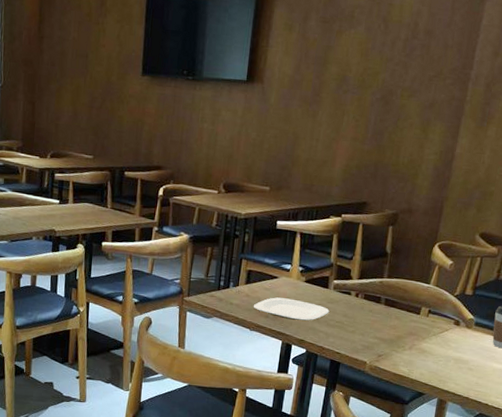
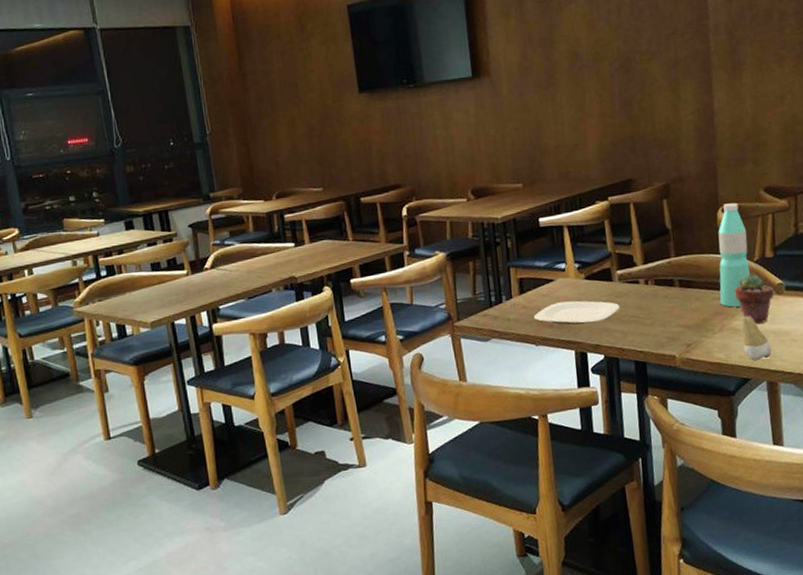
water bottle: none [416,240,455,332] -> present [718,203,750,308]
tooth: none [425,341,450,380] -> present [742,316,772,361]
potted succulent: none [430,306,465,349] -> present [734,274,774,324]

